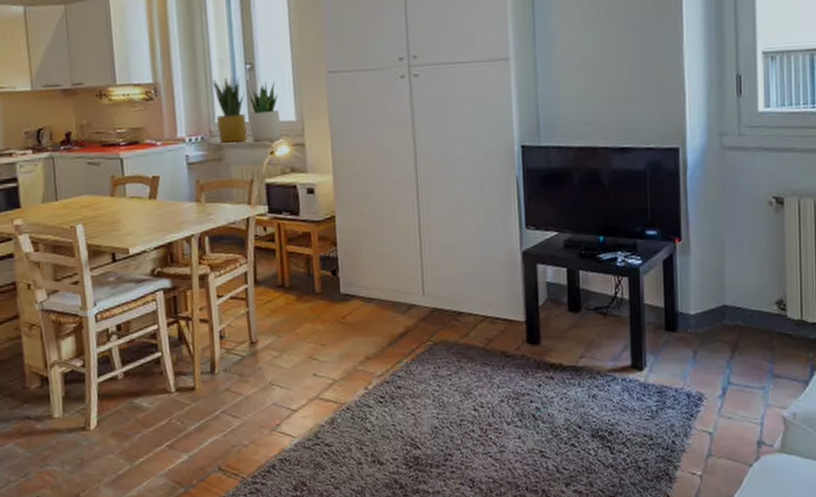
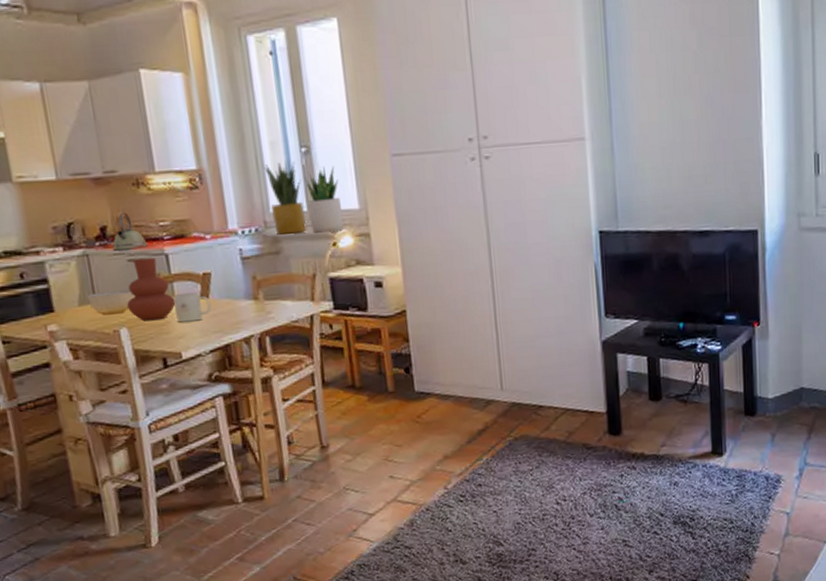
bowl: none [50,190,90,213] -> present [87,290,134,316]
kettle: none [75,120,106,155] -> present [112,212,148,251]
vase: none [84,161,127,219] -> present [127,258,176,321]
mug: none [125,193,158,222] -> present [173,292,212,324]

